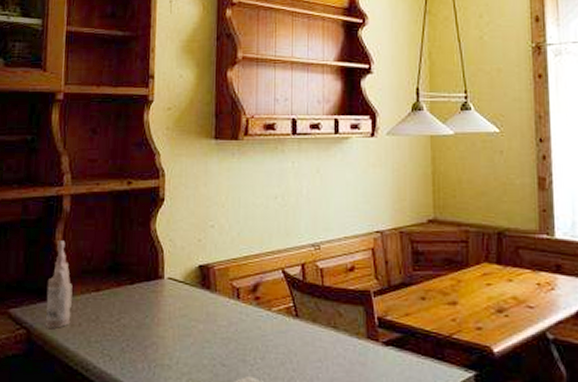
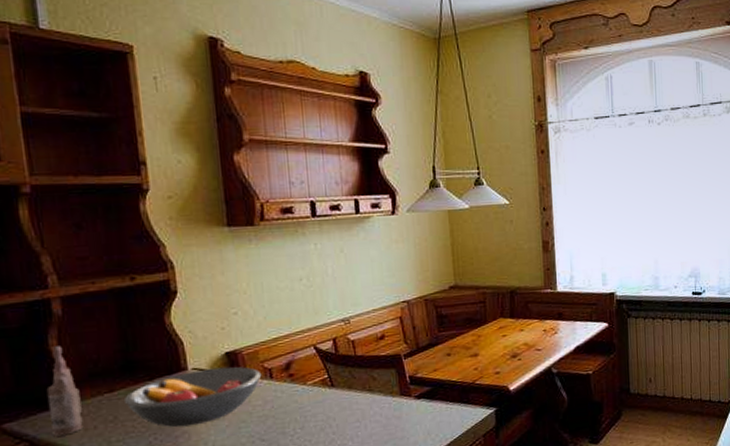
fruit bowl: none [106,280,230,338] -> present [123,366,262,428]

